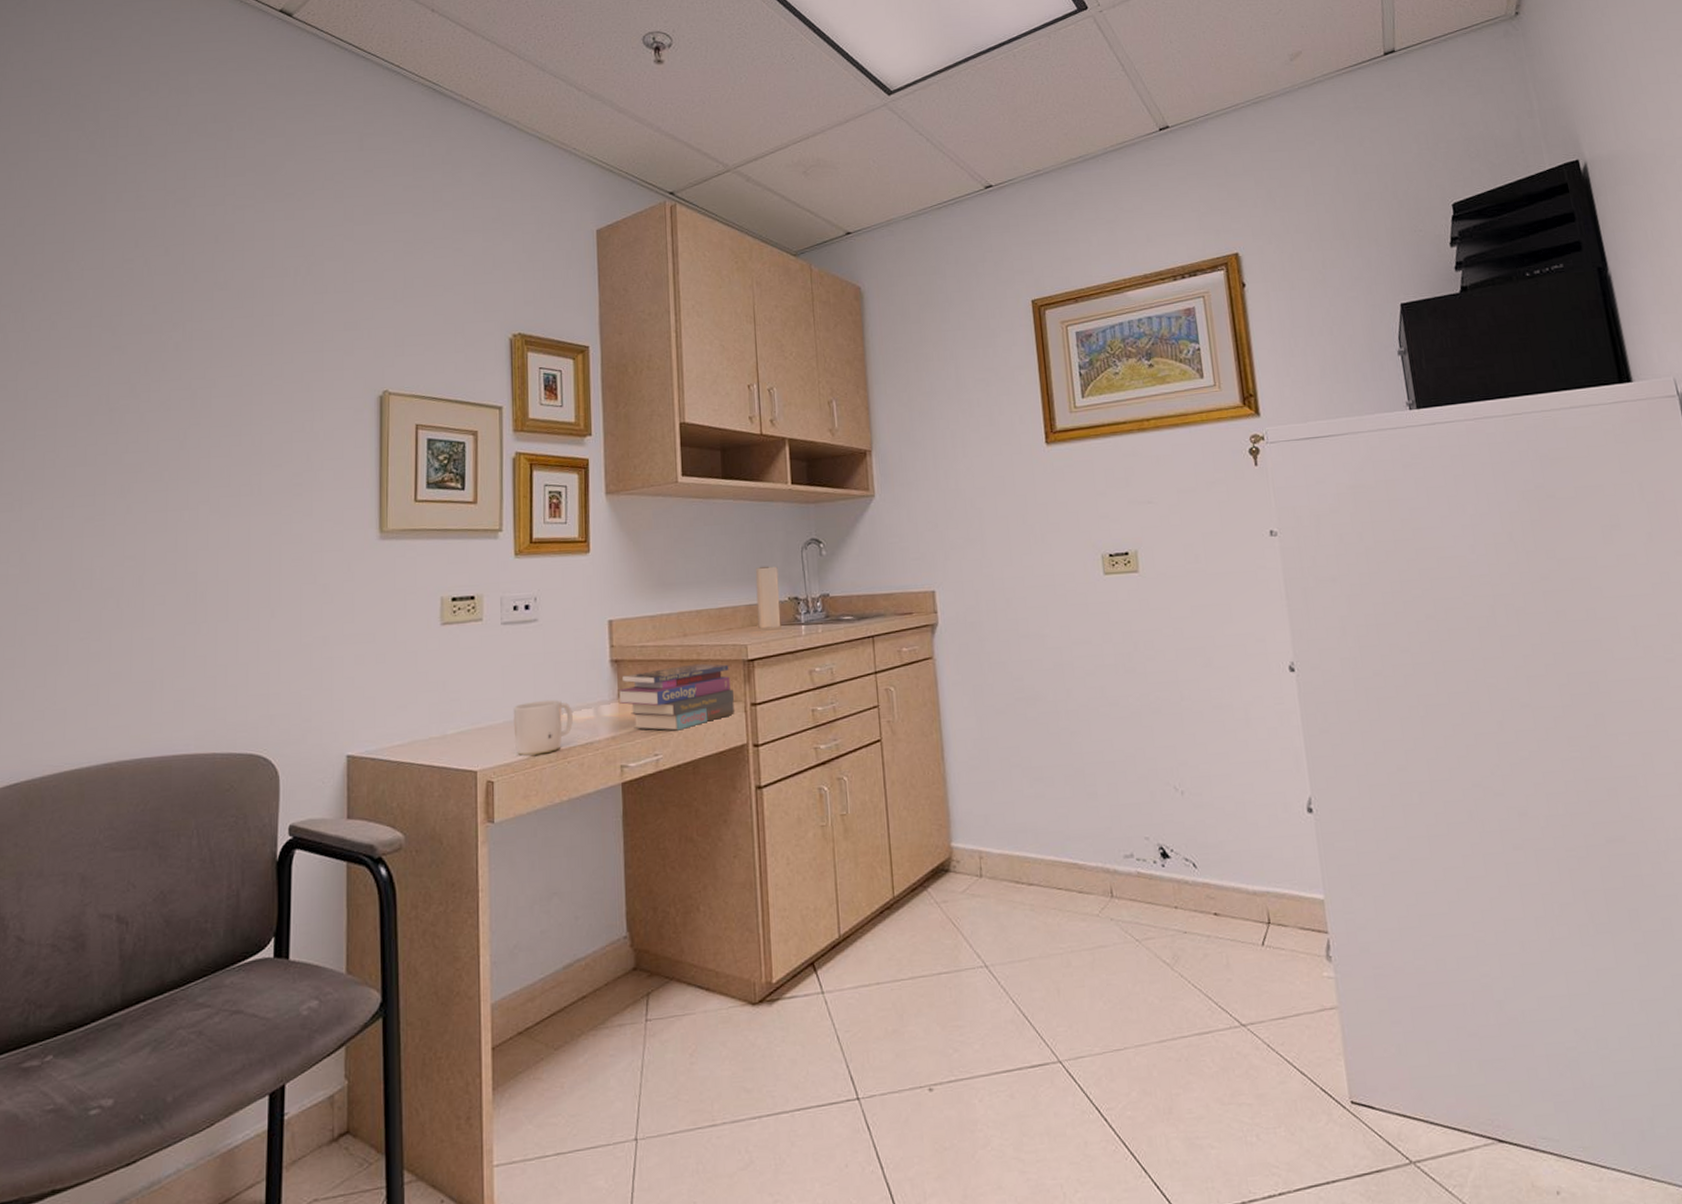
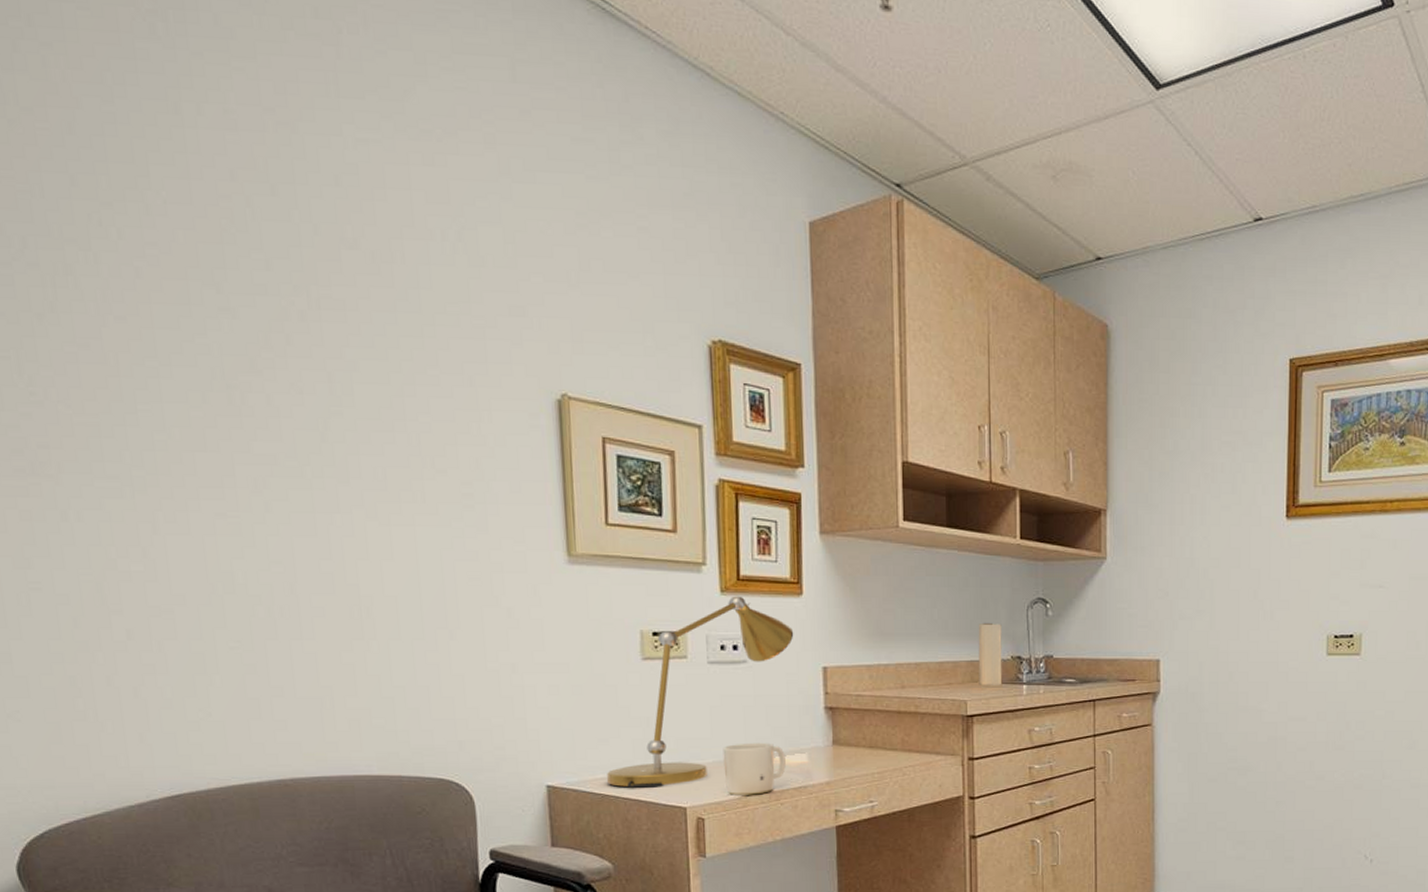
desk lamp: none [404,557,582,755] -> present [607,596,794,789]
books: present [618,663,734,731] -> none [832,716,951,780]

